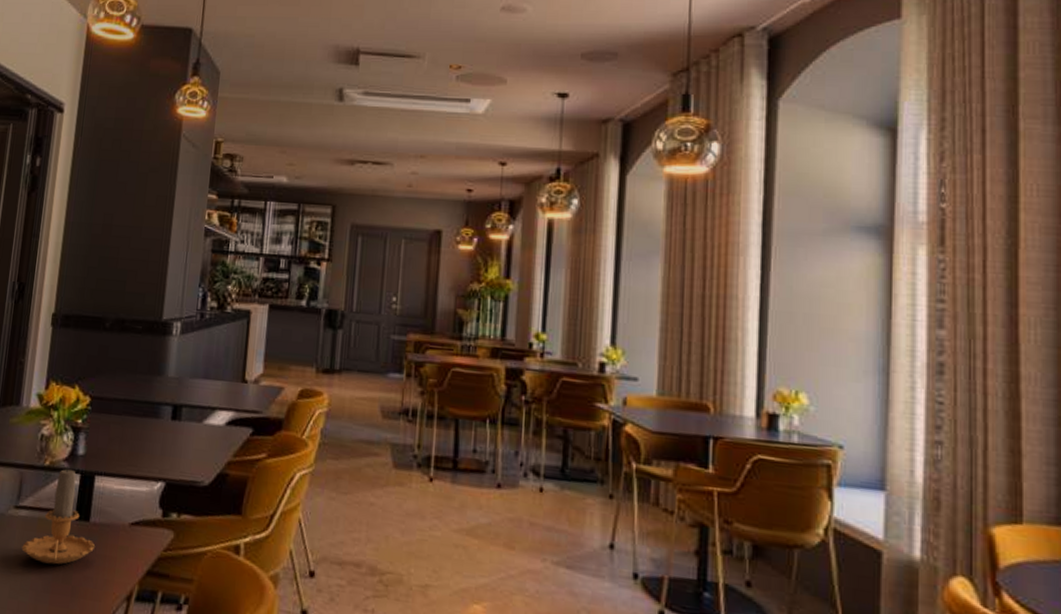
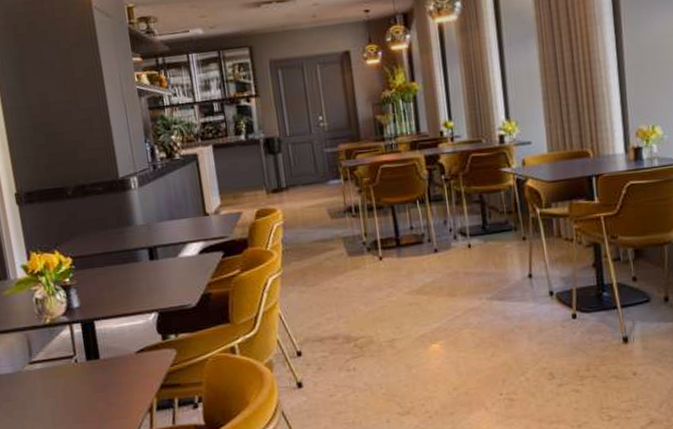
candle: present [22,465,95,565] -> none [45,318,110,402]

